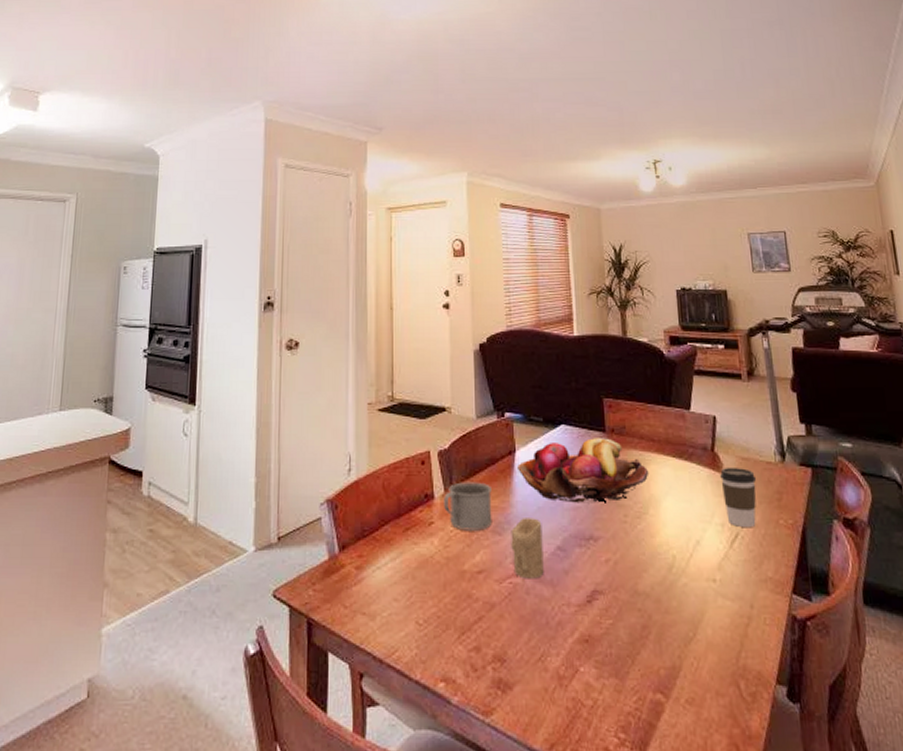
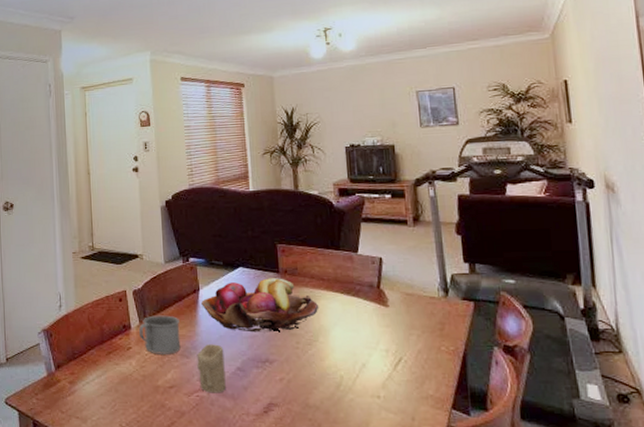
coffee cup: present [720,467,757,528] -> none [385,301,420,354]

